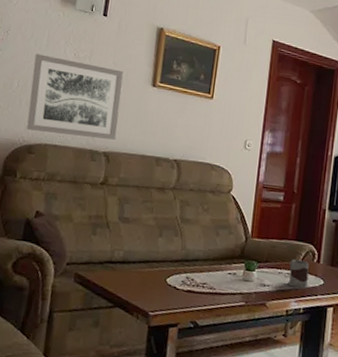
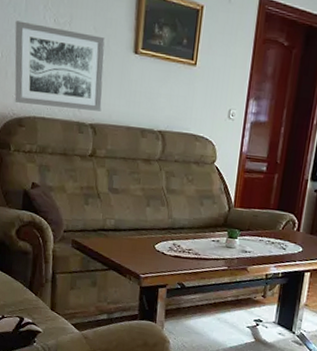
mug: present [288,259,309,288] -> none [268,227,289,255]

